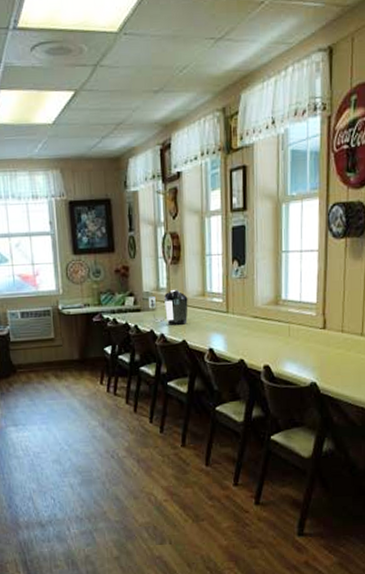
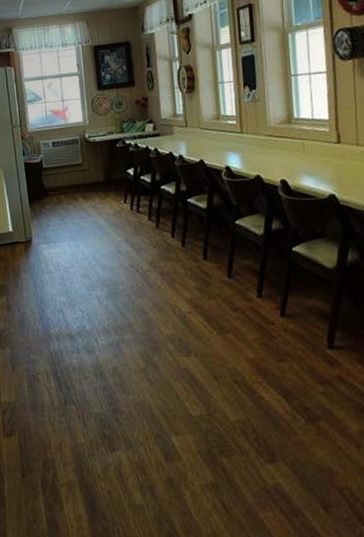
coffee maker: present [149,290,188,325] -> none [167,115,204,147]

